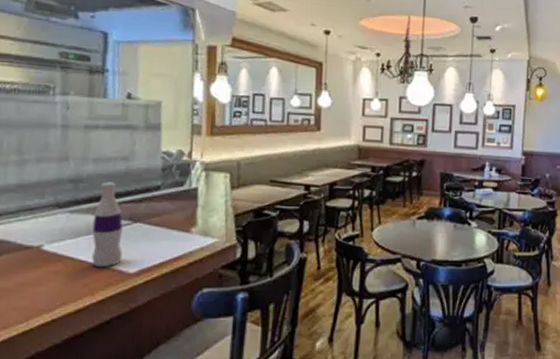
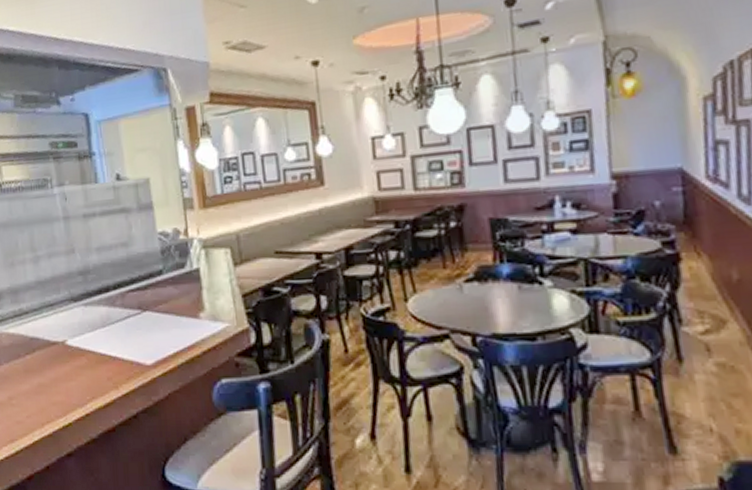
bottle: present [92,182,124,268] -> none [105,270,138,361]

